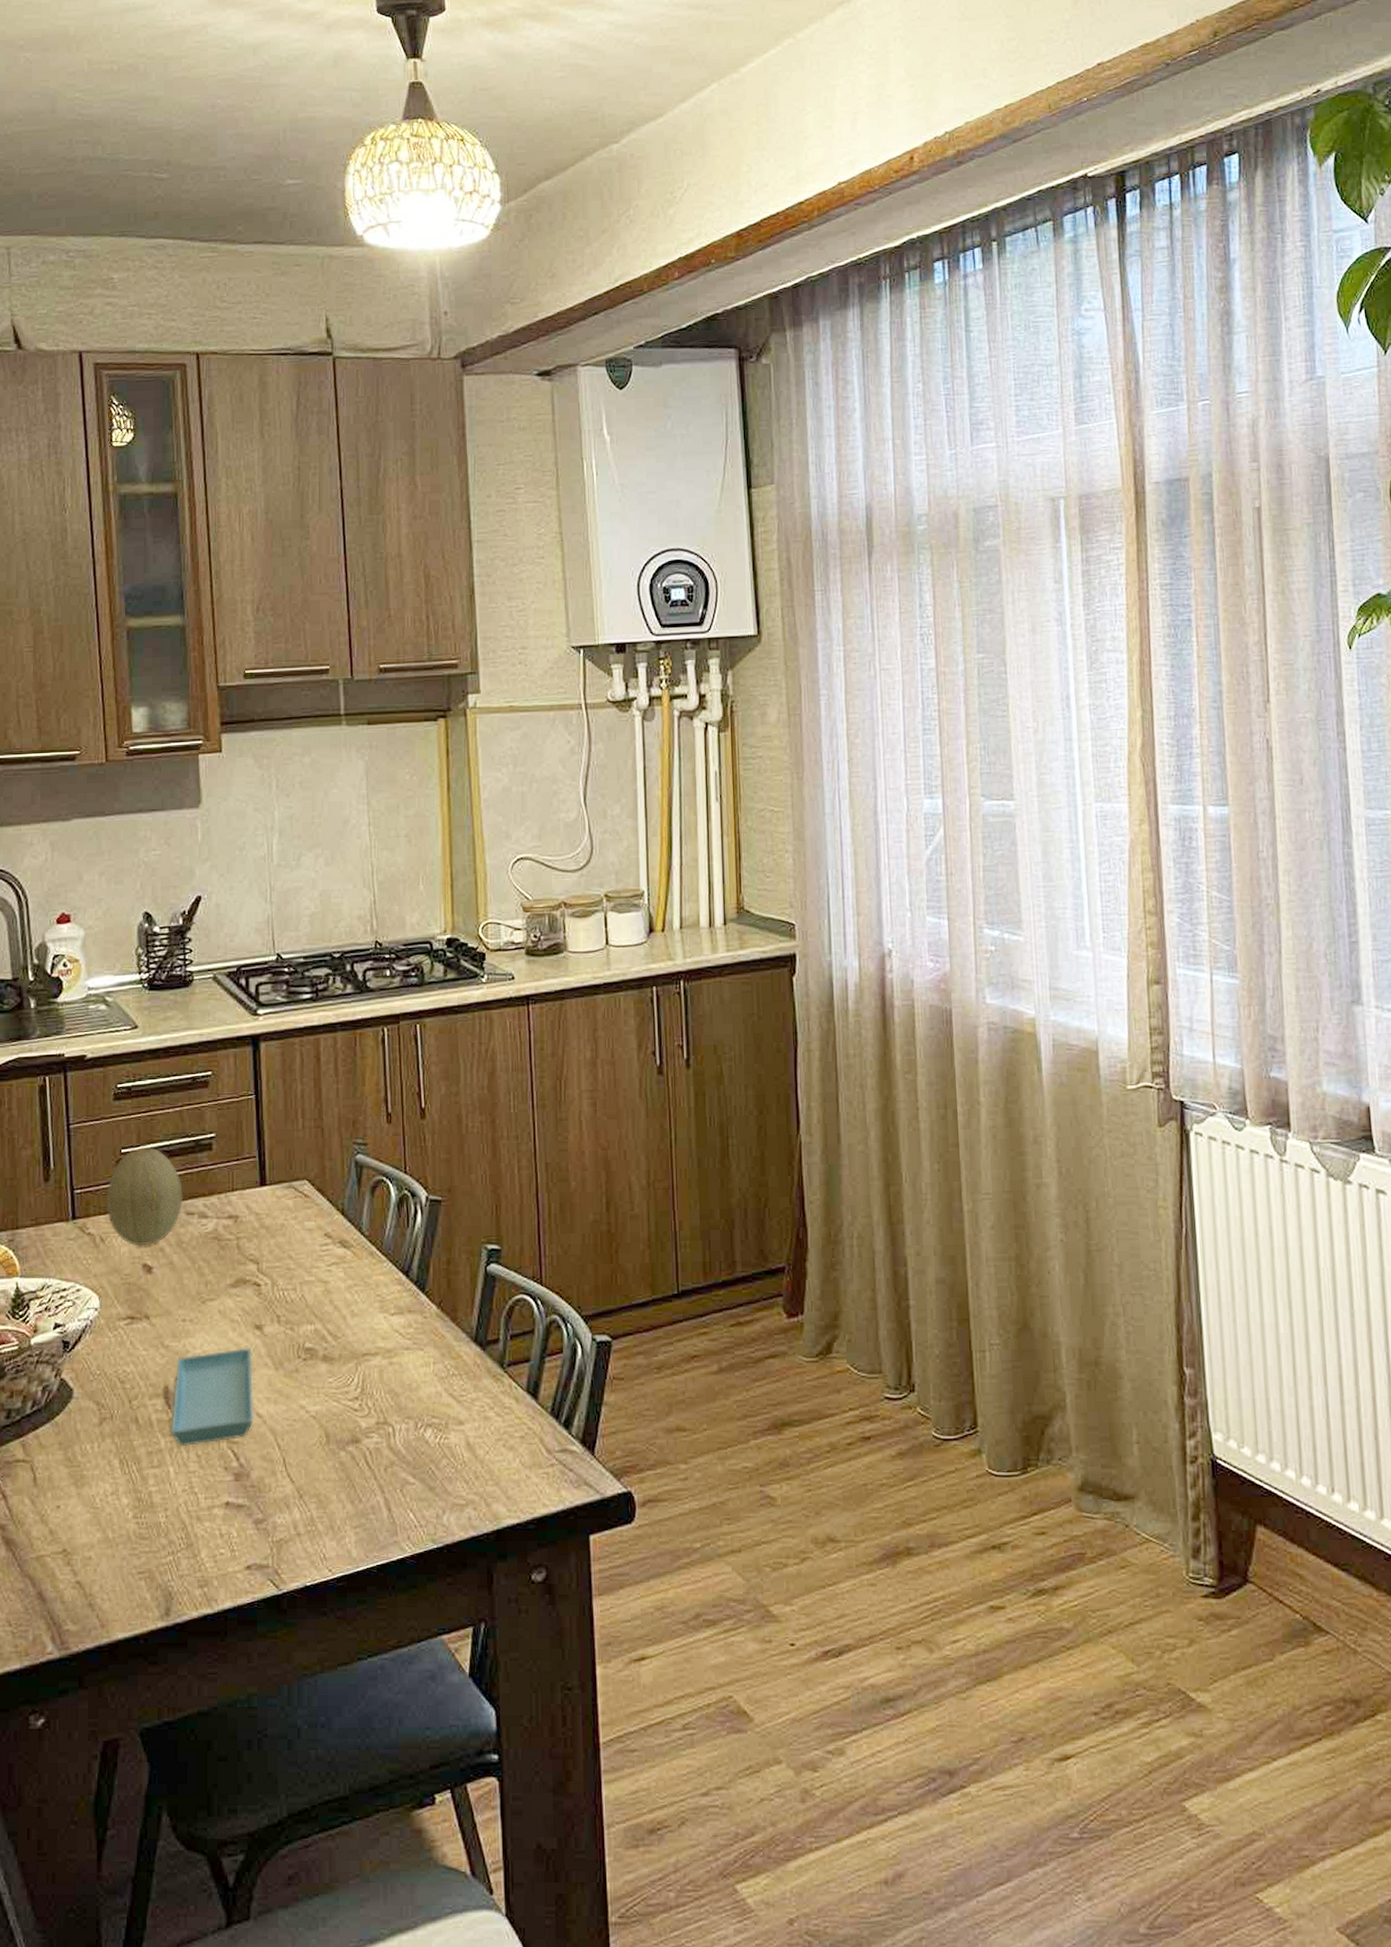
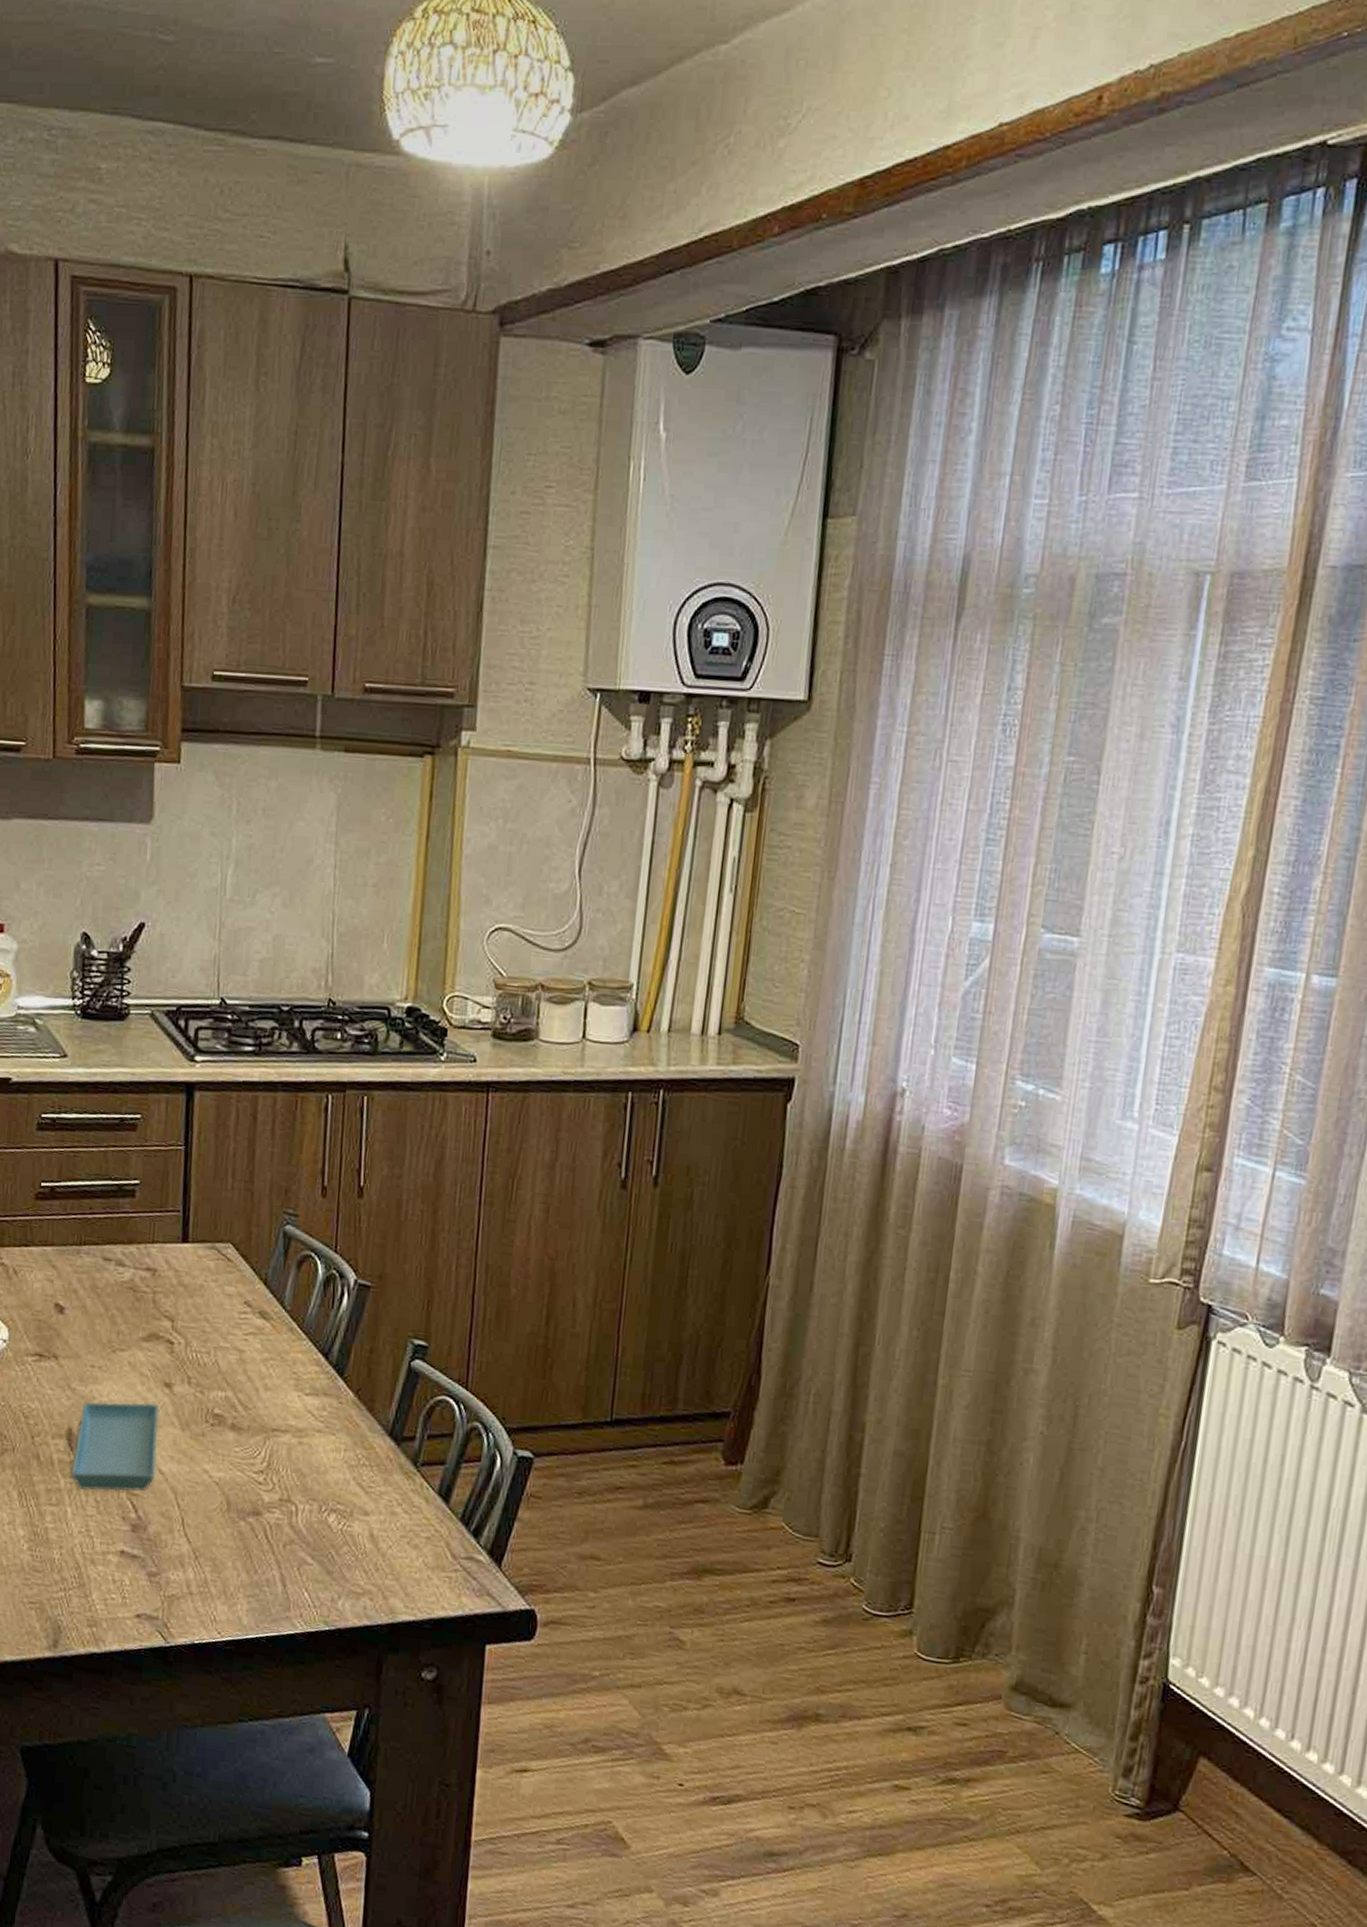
fruit: present [106,1147,184,1246] -> none [21,1184,101,1285]

